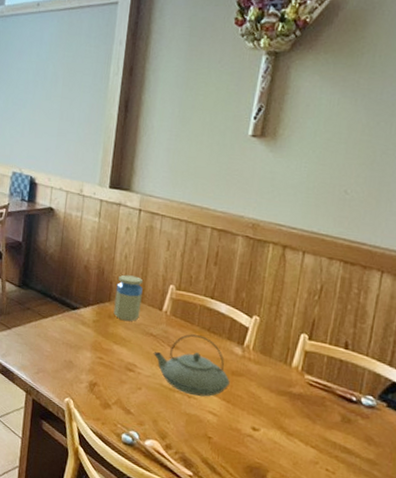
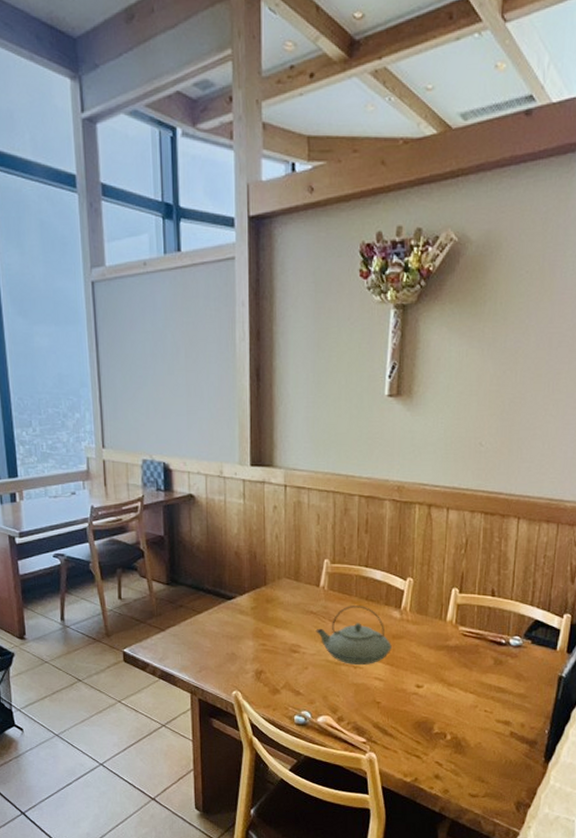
jar: present [113,274,144,321] -> none [271,555,298,603]

